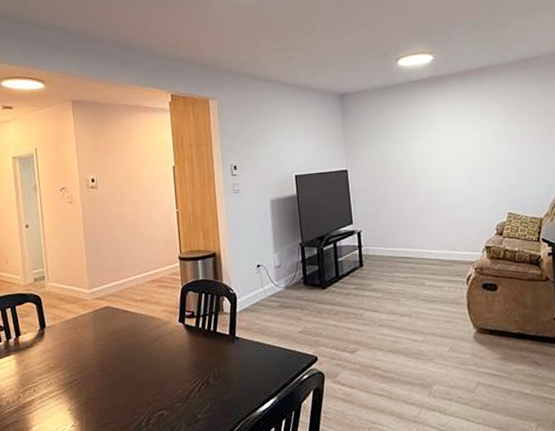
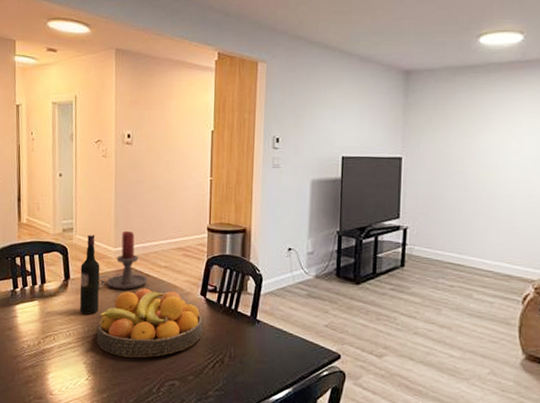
wine bottle: none [56,280,78,361] -> present [80,234,100,315]
candle holder: none [75,271,126,331] -> present [98,230,148,290]
fruit bowl: none [78,323,185,397] -> present [96,288,203,358]

